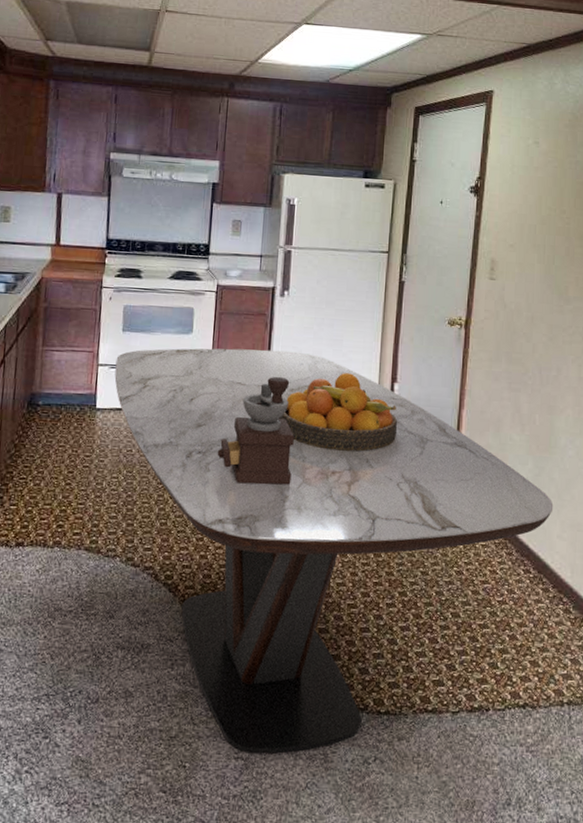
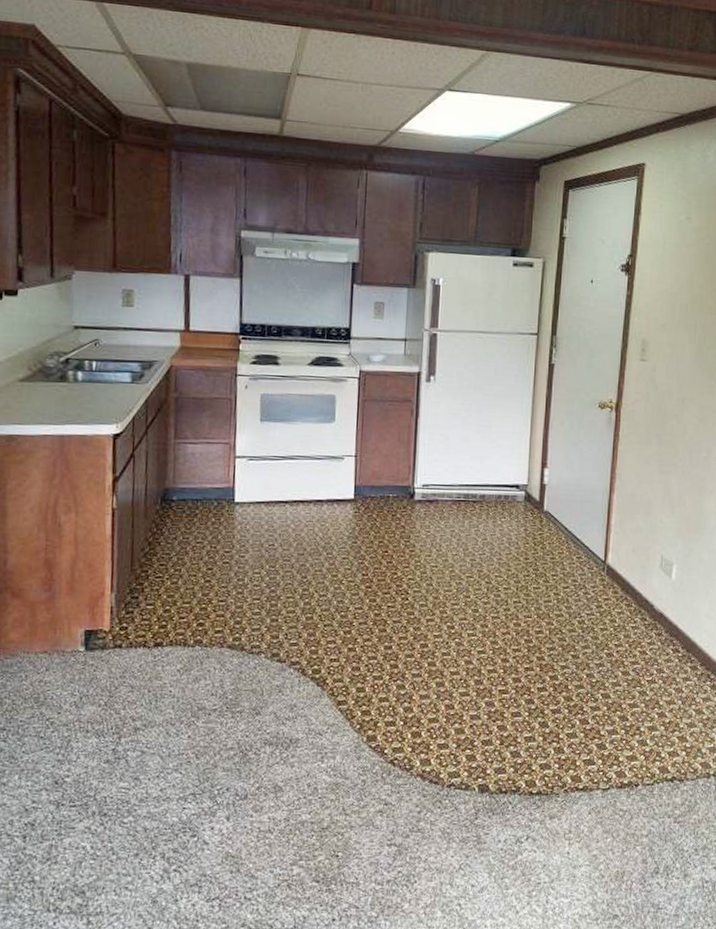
dining table: present [114,348,554,753] -> none [253,437,702,838]
coffee grinder: present [217,377,294,485] -> none [363,465,443,575]
fruit bowl: present [279,373,398,452] -> none [426,459,548,539]

